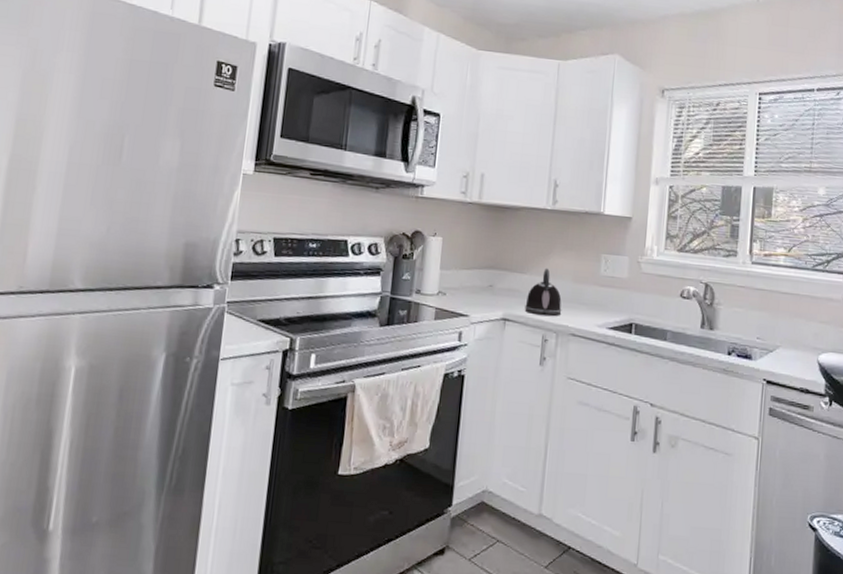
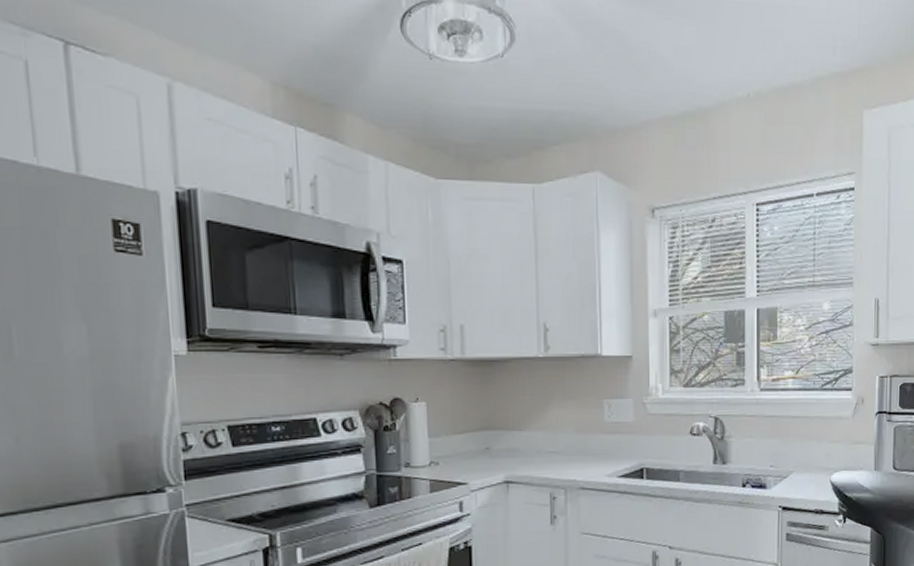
kettle: present [524,268,562,317] -> none [527,421,568,473]

